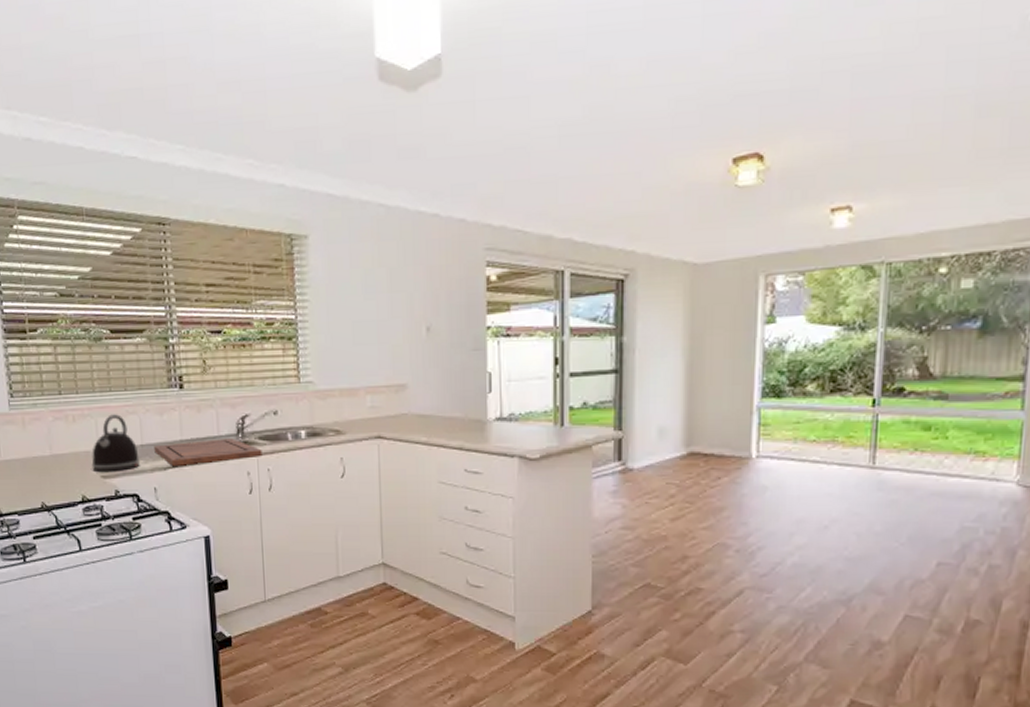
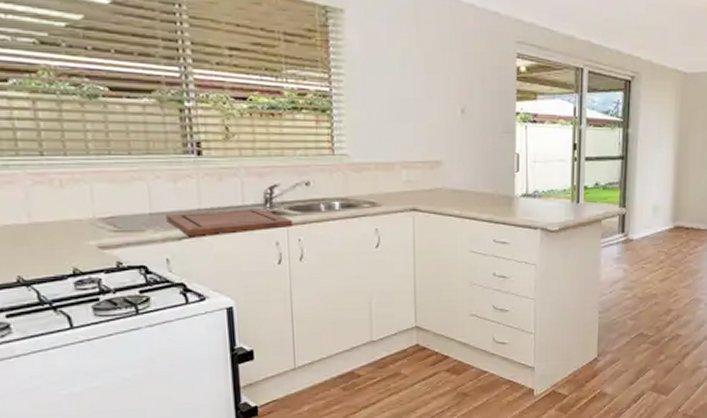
kettle: present [91,414,140,473] -> none [85,180,148,243]

